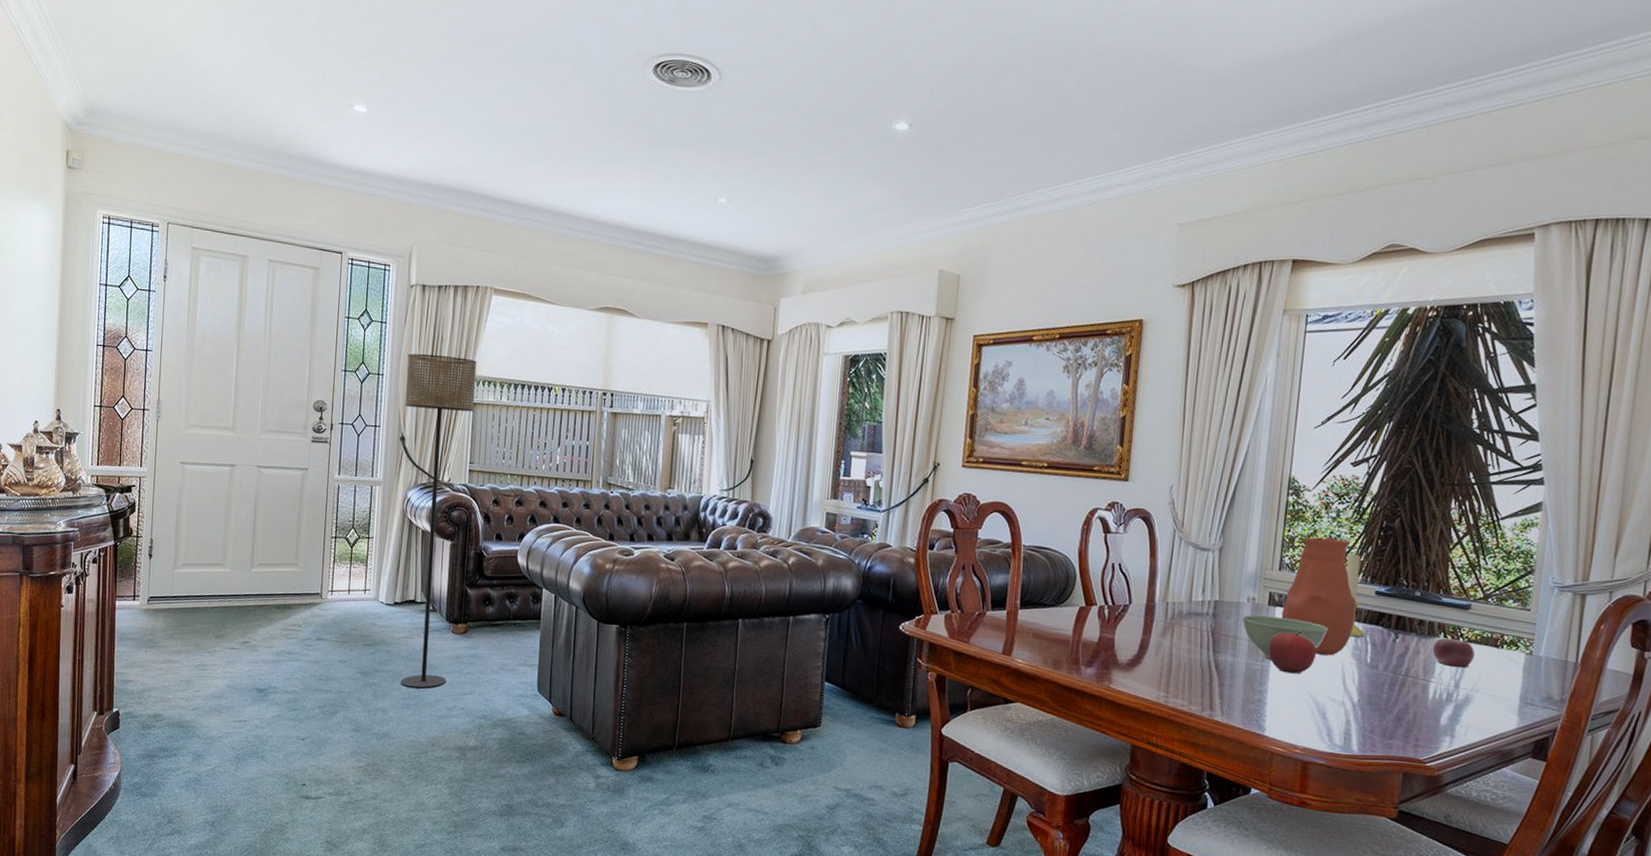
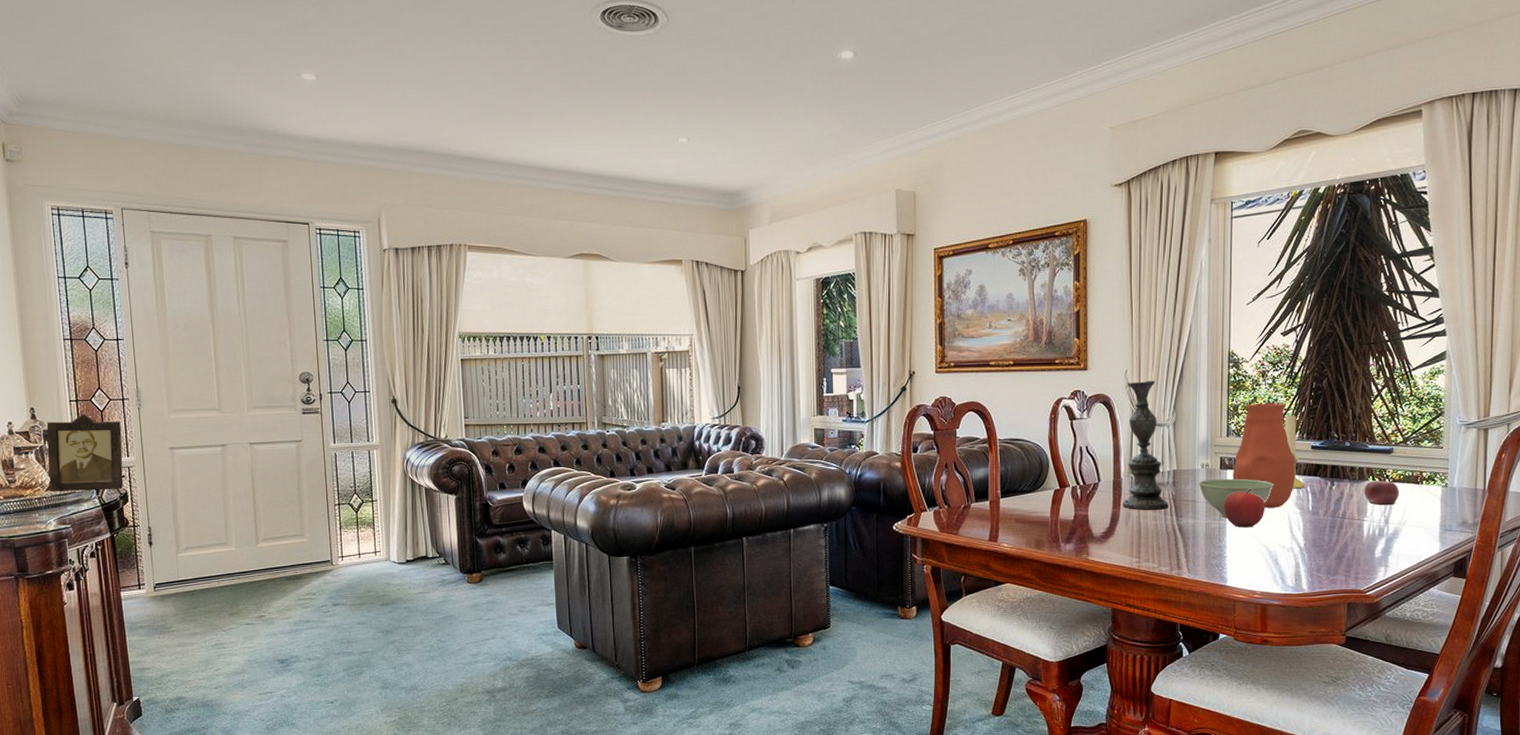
photo frame: none [63,420,139,498] -> present [46,414,124,492]
floor lamp: present [400,353,477,689] -> none [389,315,467,641]
candlestick: none [1154,499,1206,643] -> present [1123,380,1168,510]

